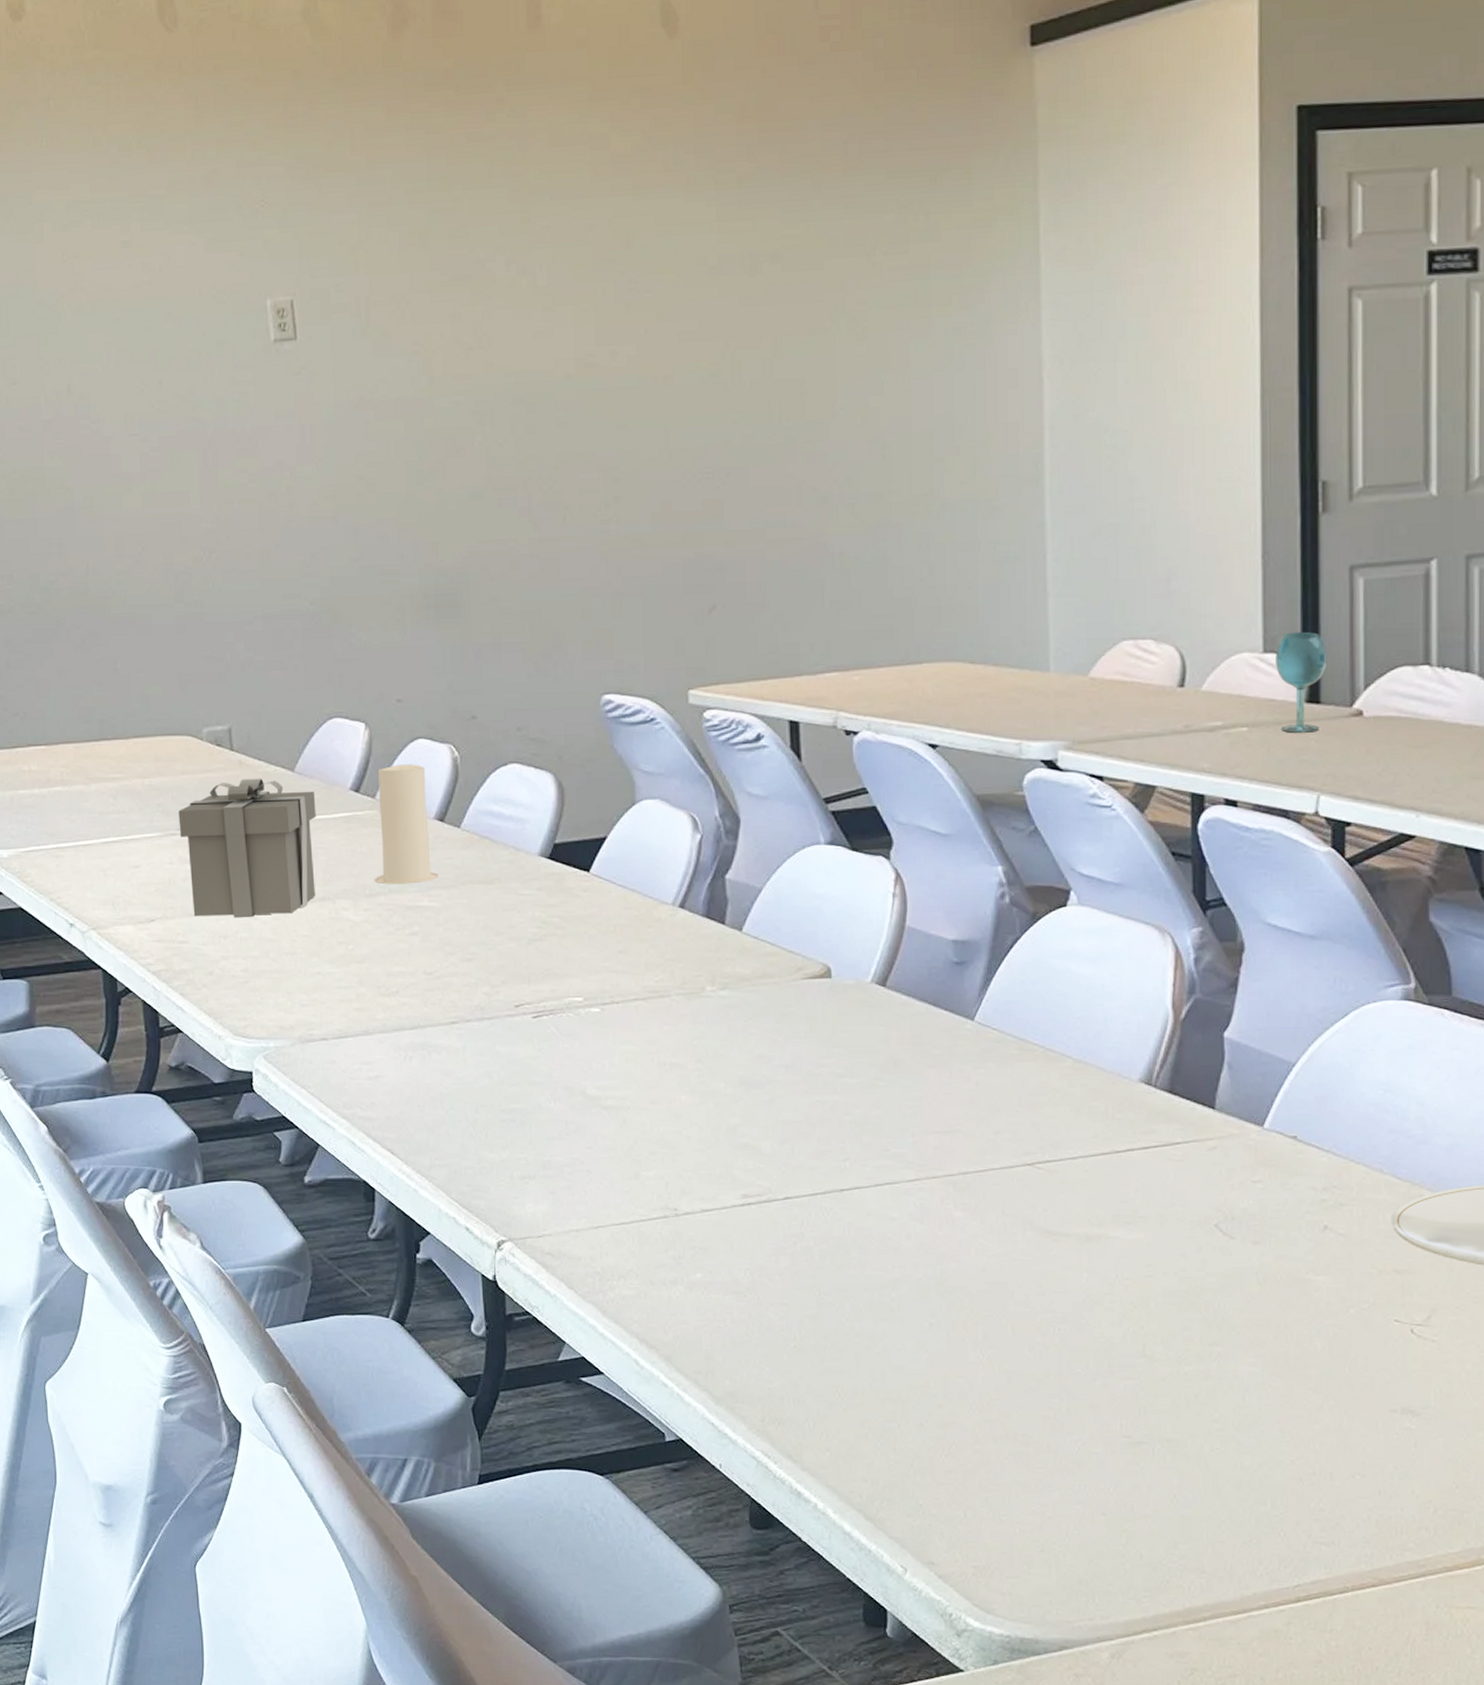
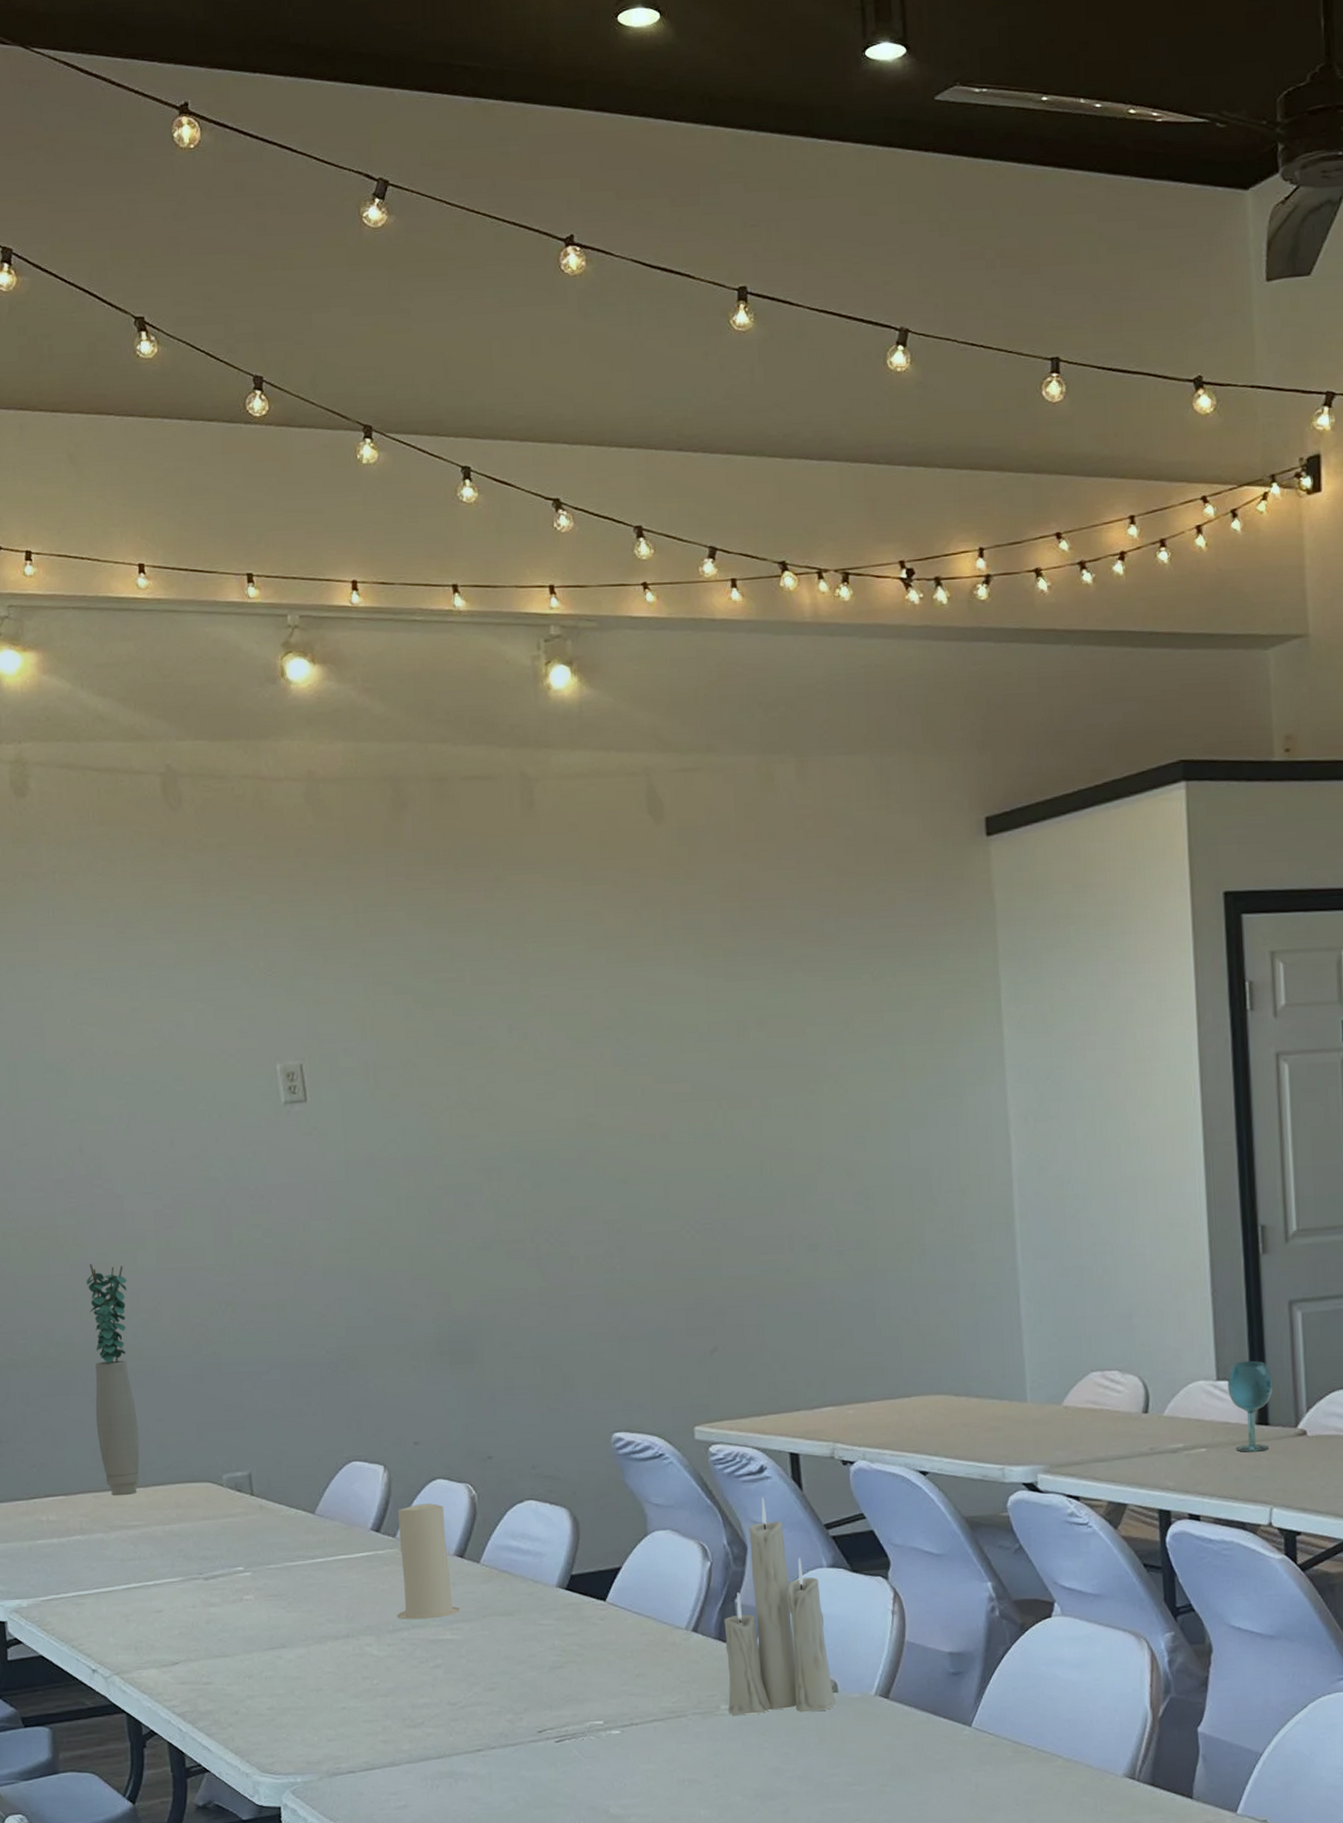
vase: none [72,507,121,748] -> present [86,1264,140,1496]
gift box: present [178,778,316,917] -> none [200,1521,339,1658]
candle: none [713,767,829,999] -> present [724,1496,836,1716]

